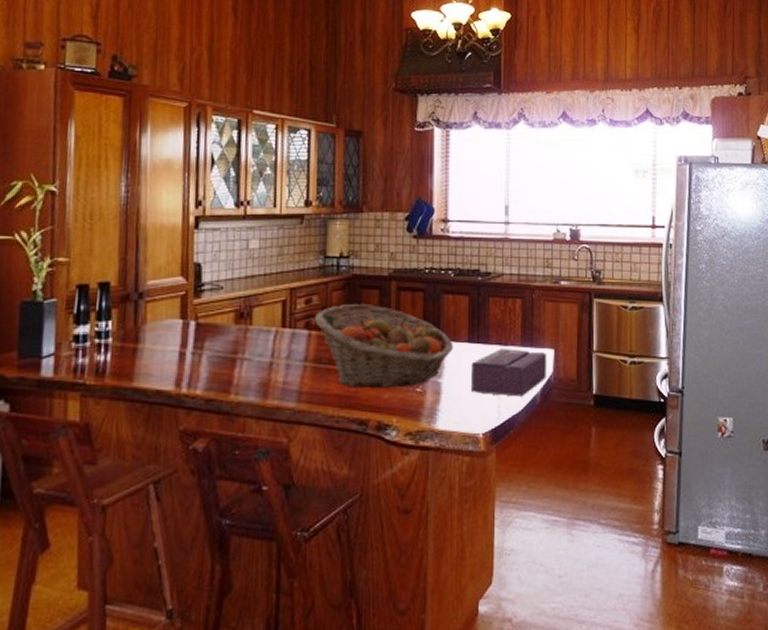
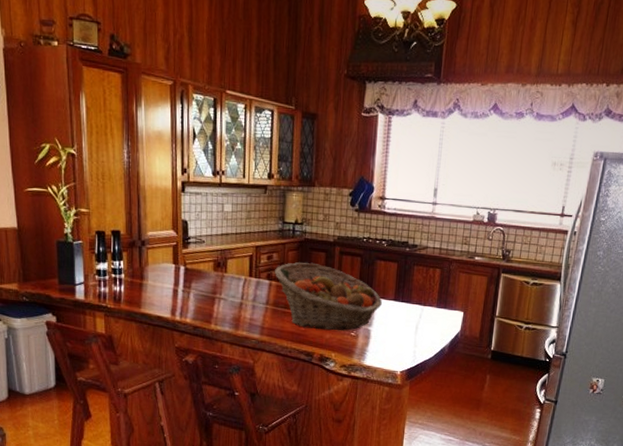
tissue box: present [471,348,547,397] -> none [394,307,457,347]

